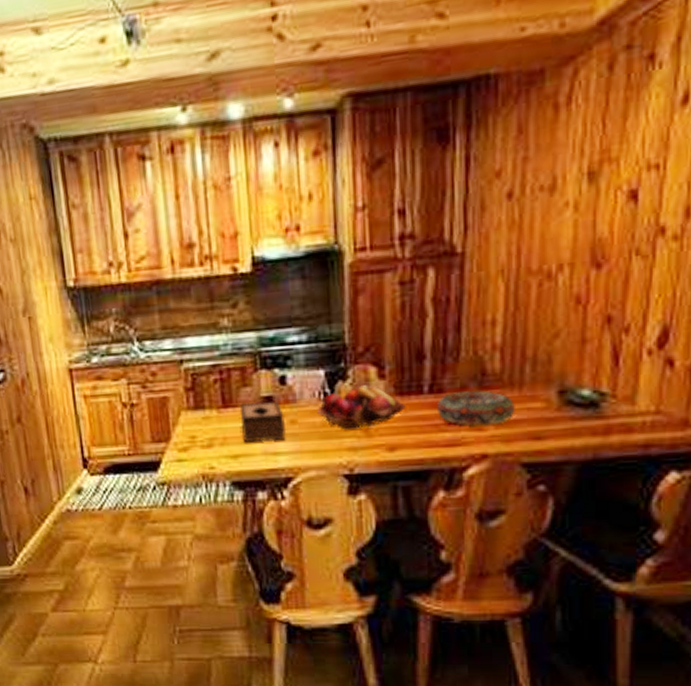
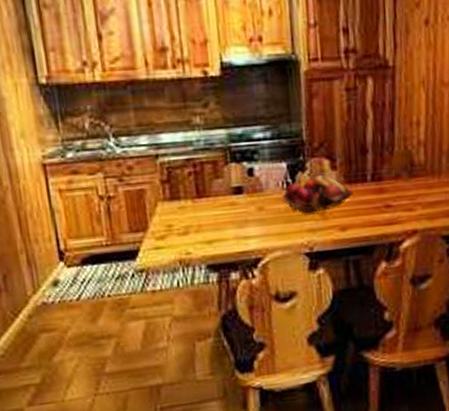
tissue box: present [240,400,287,443] -> none [213,190,255,229]
decorative bowl: present [437,390,515,426] -> none [378,178,436,208]

